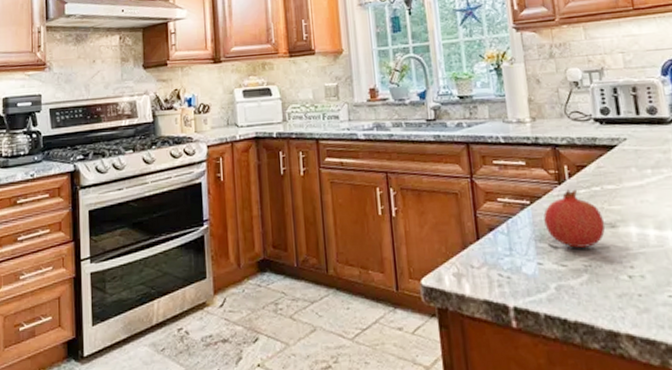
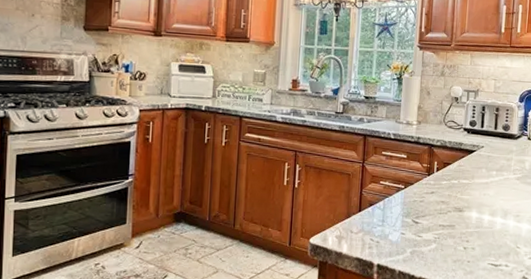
fruit: present [543,189,606,248] -> none [412,180,456,224]

